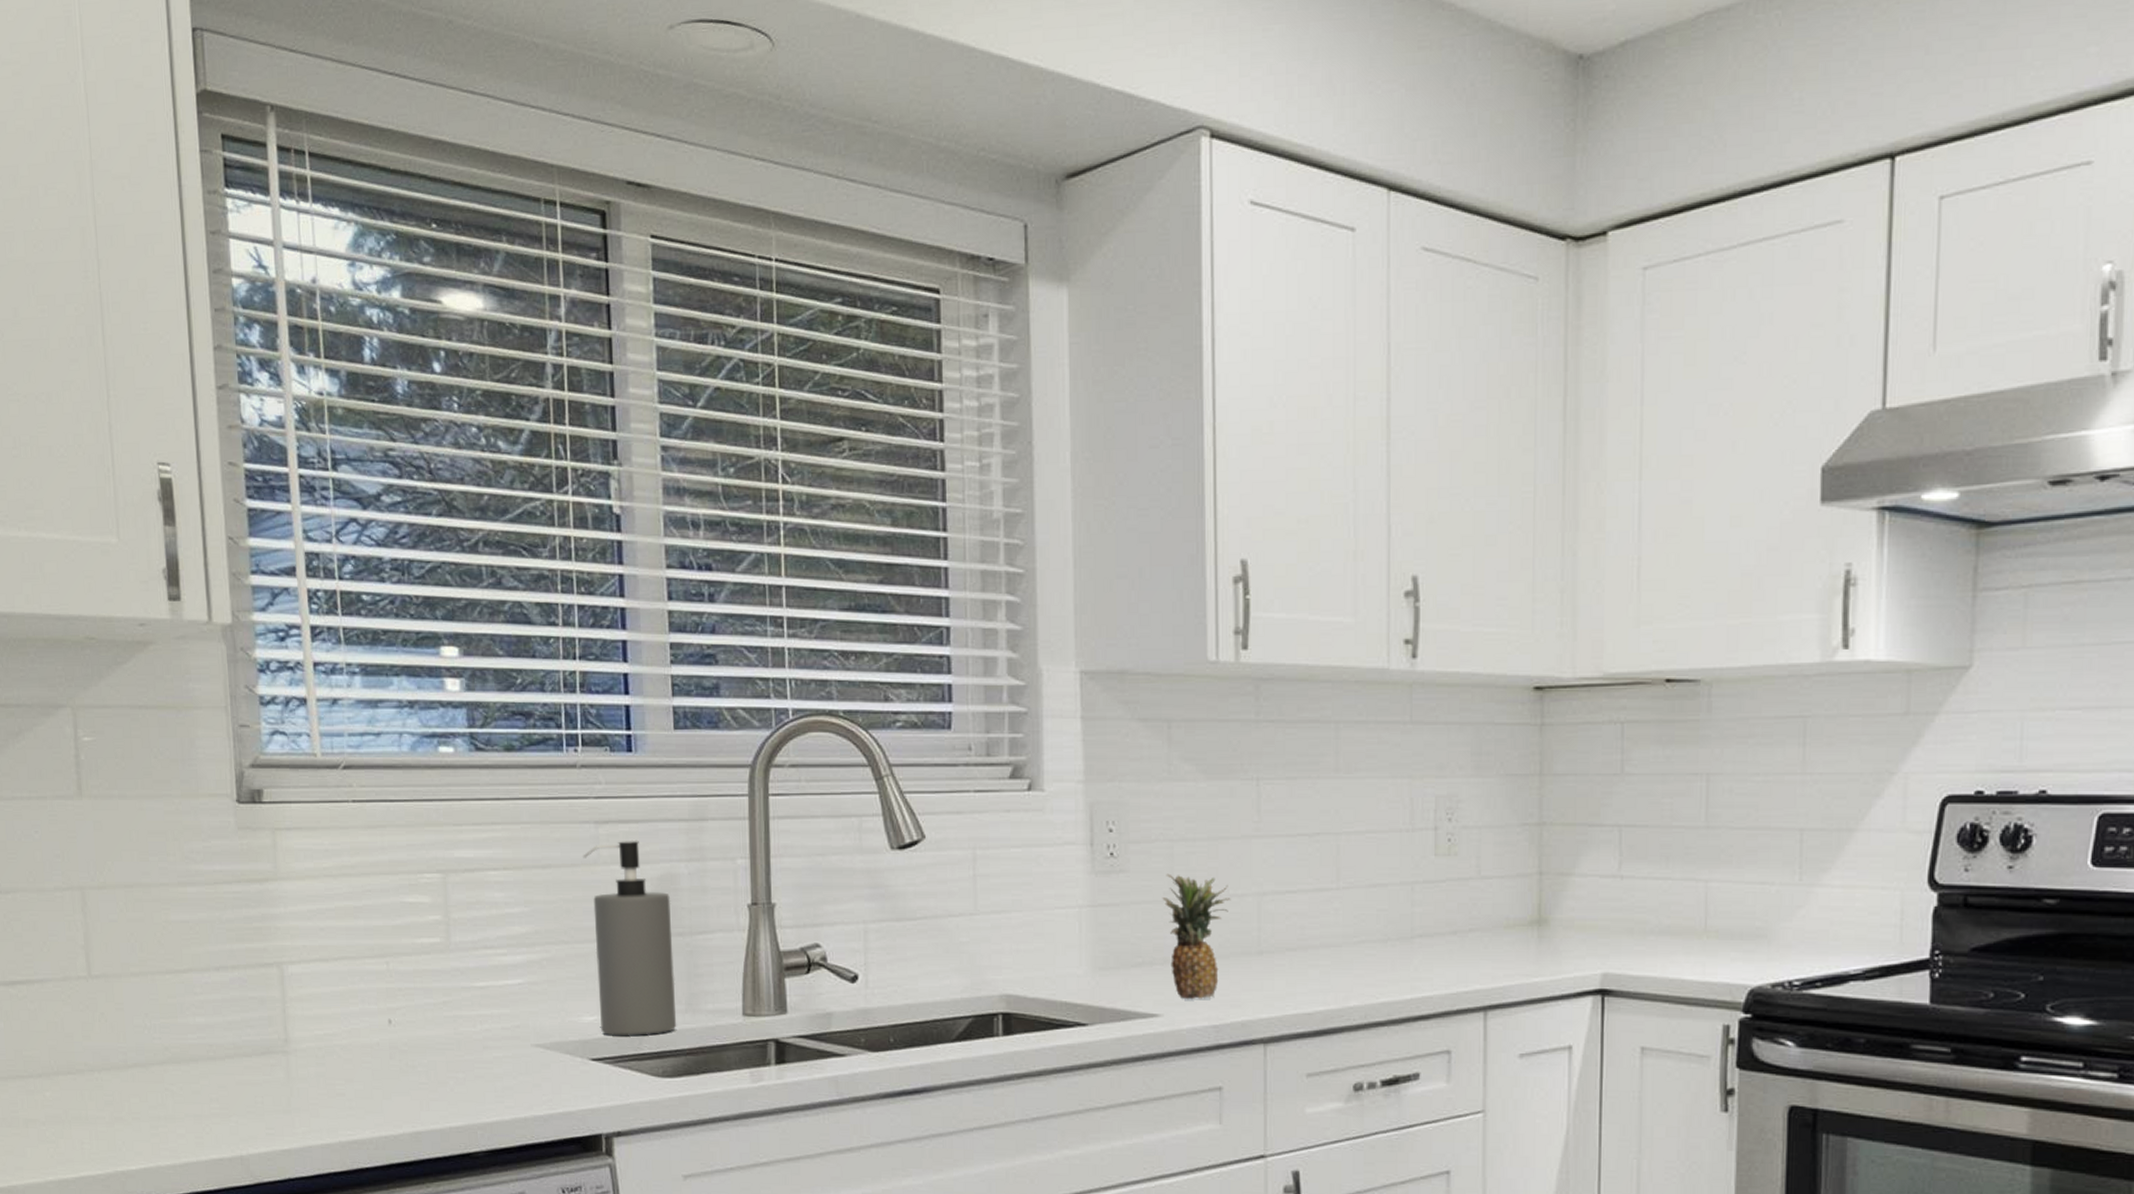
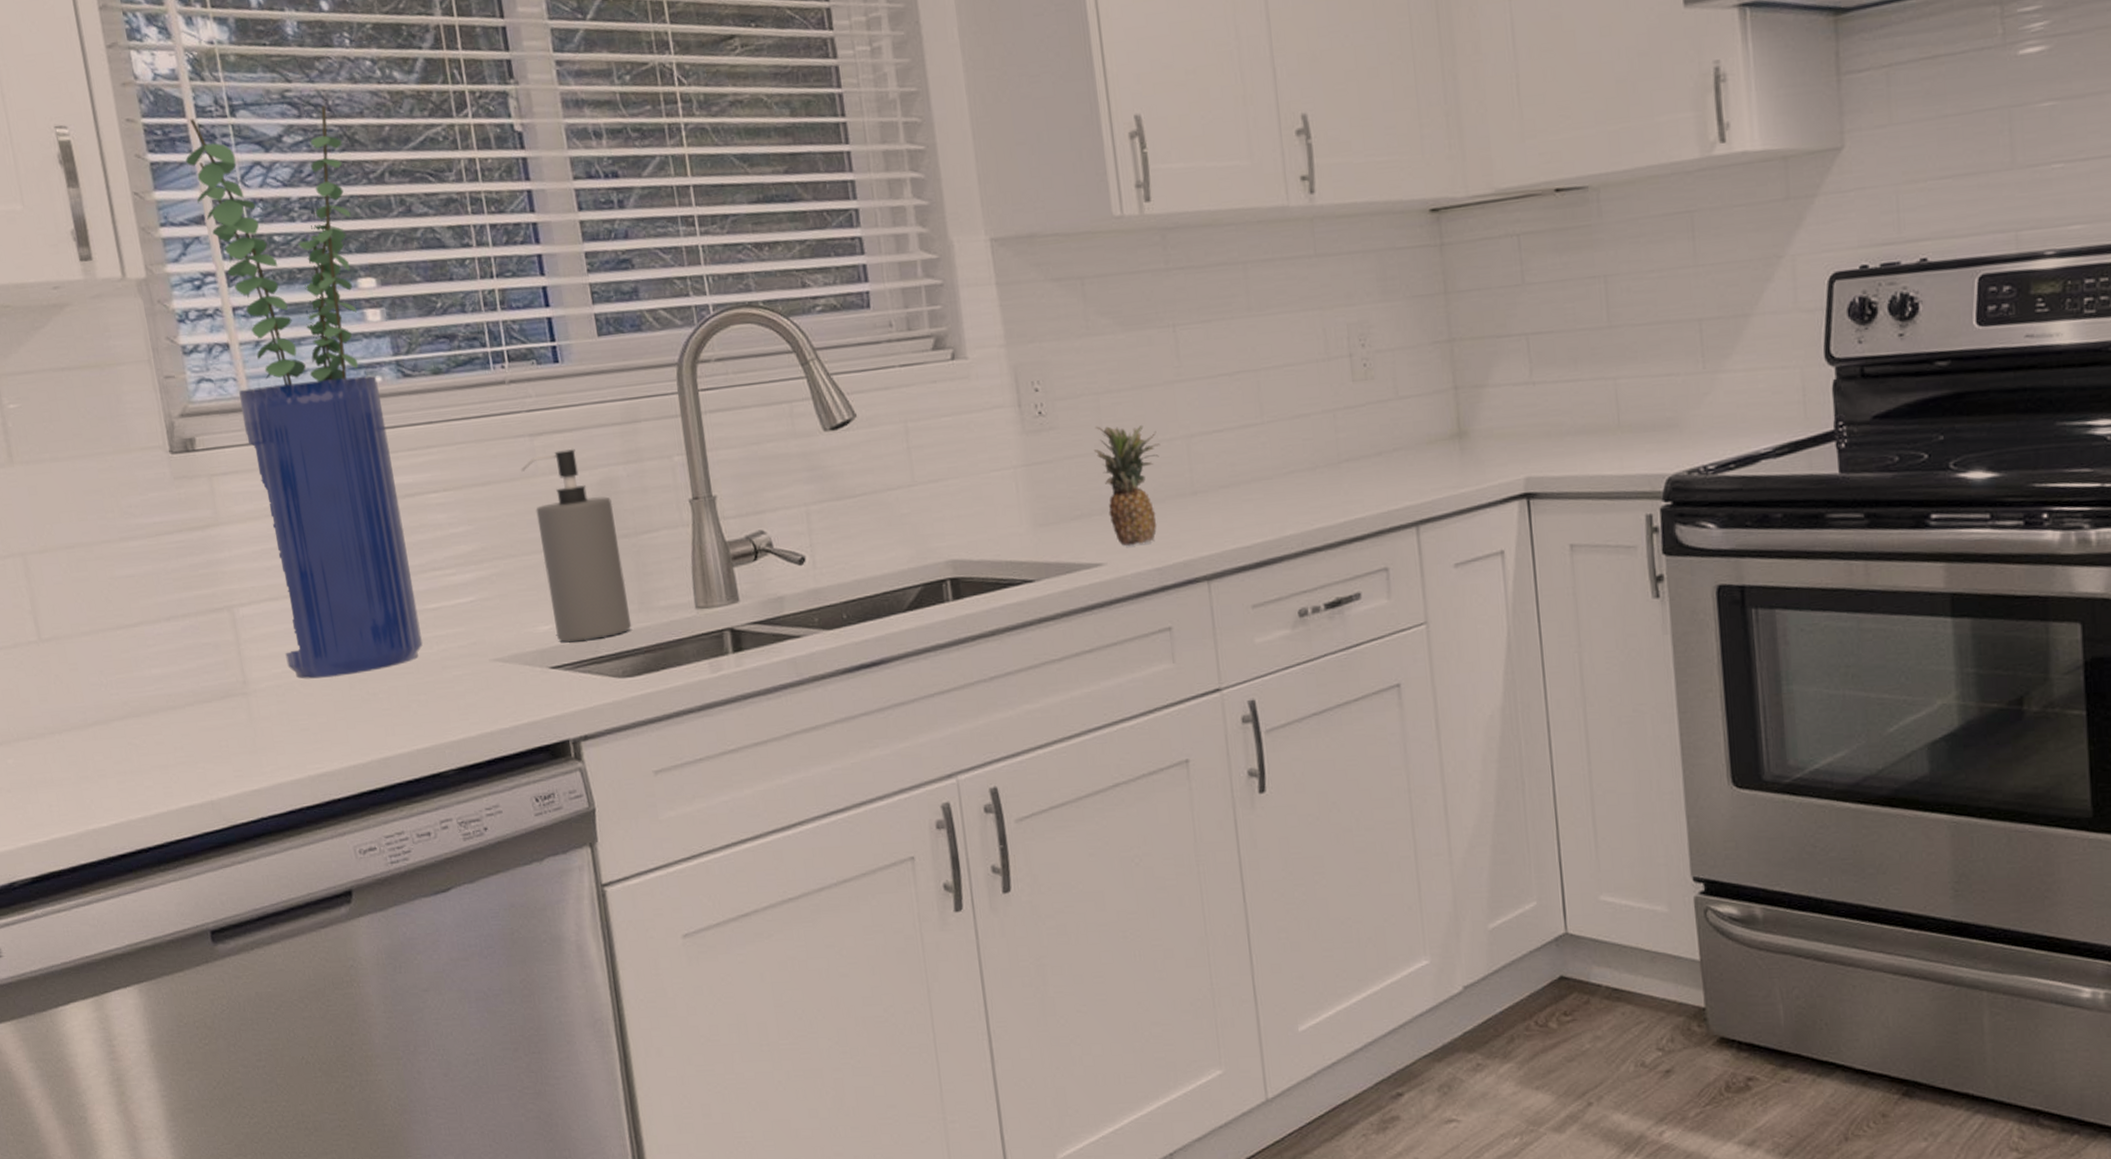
vase: none [282,468,466,1045] -> present [185,105,423,679]

